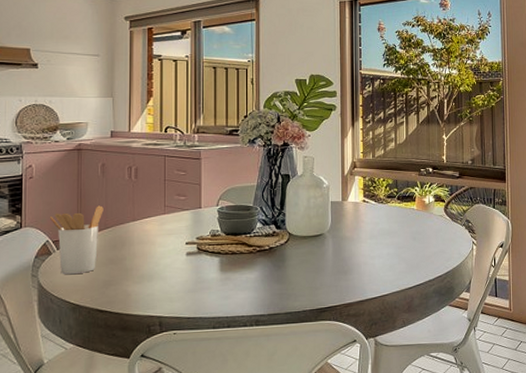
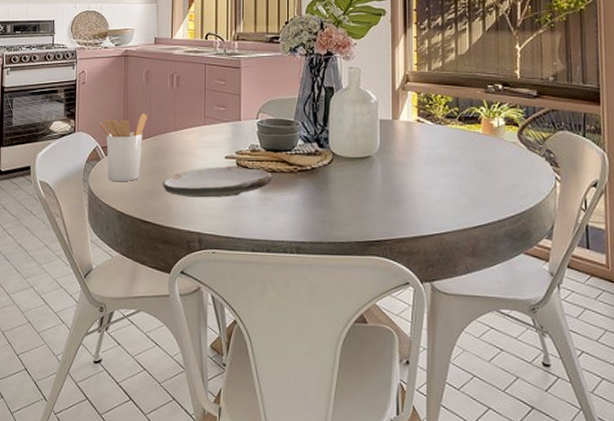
plate: none [120,251,233,284] -> present [162,166,273,198]

